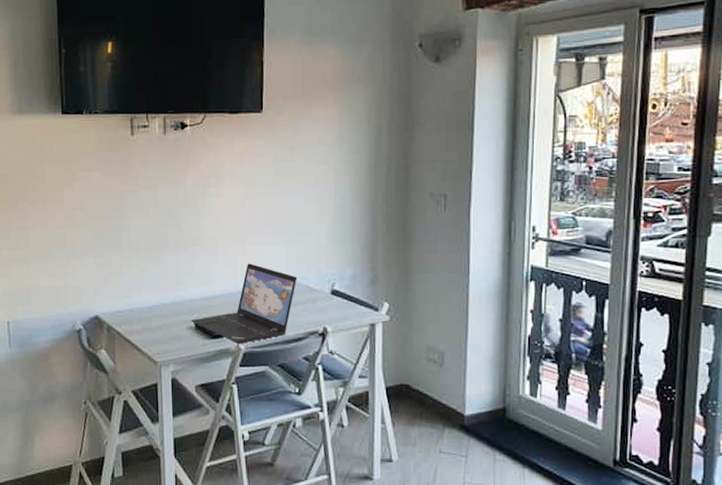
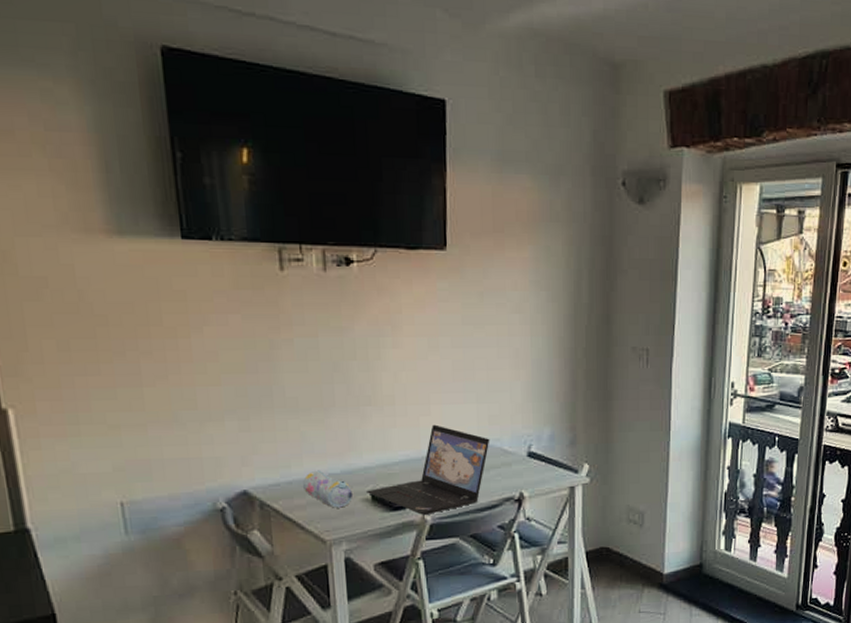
pencil case: none [141,300,180,334] -> present [303,470,352,508]

